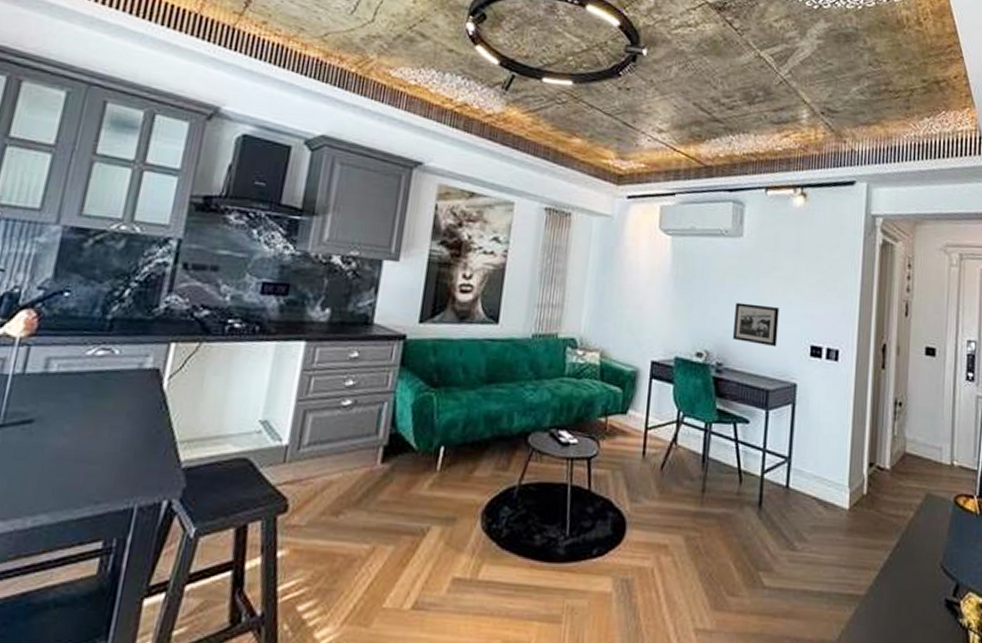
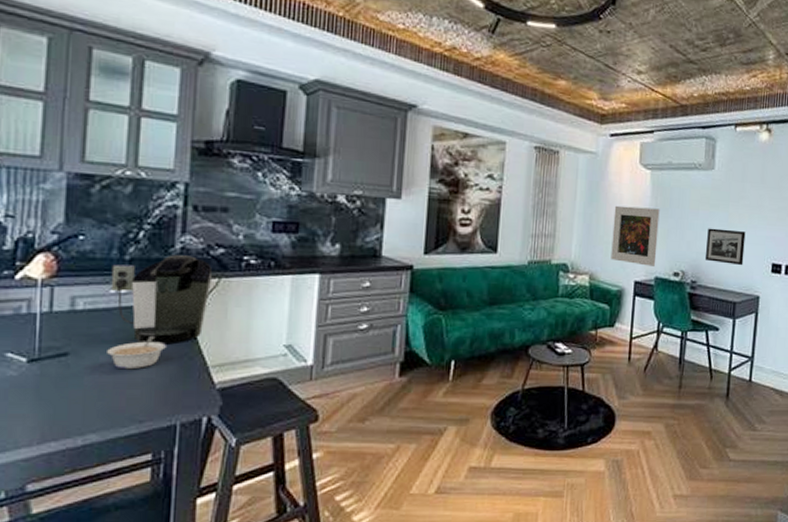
legume: none [73,403,137,442] -> present [107,335,168,370]
coffee maker: none [87,315,194,414] -> present [110,255,213,344]
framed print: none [625,274,681,345] -> present [611,205,660,266]

